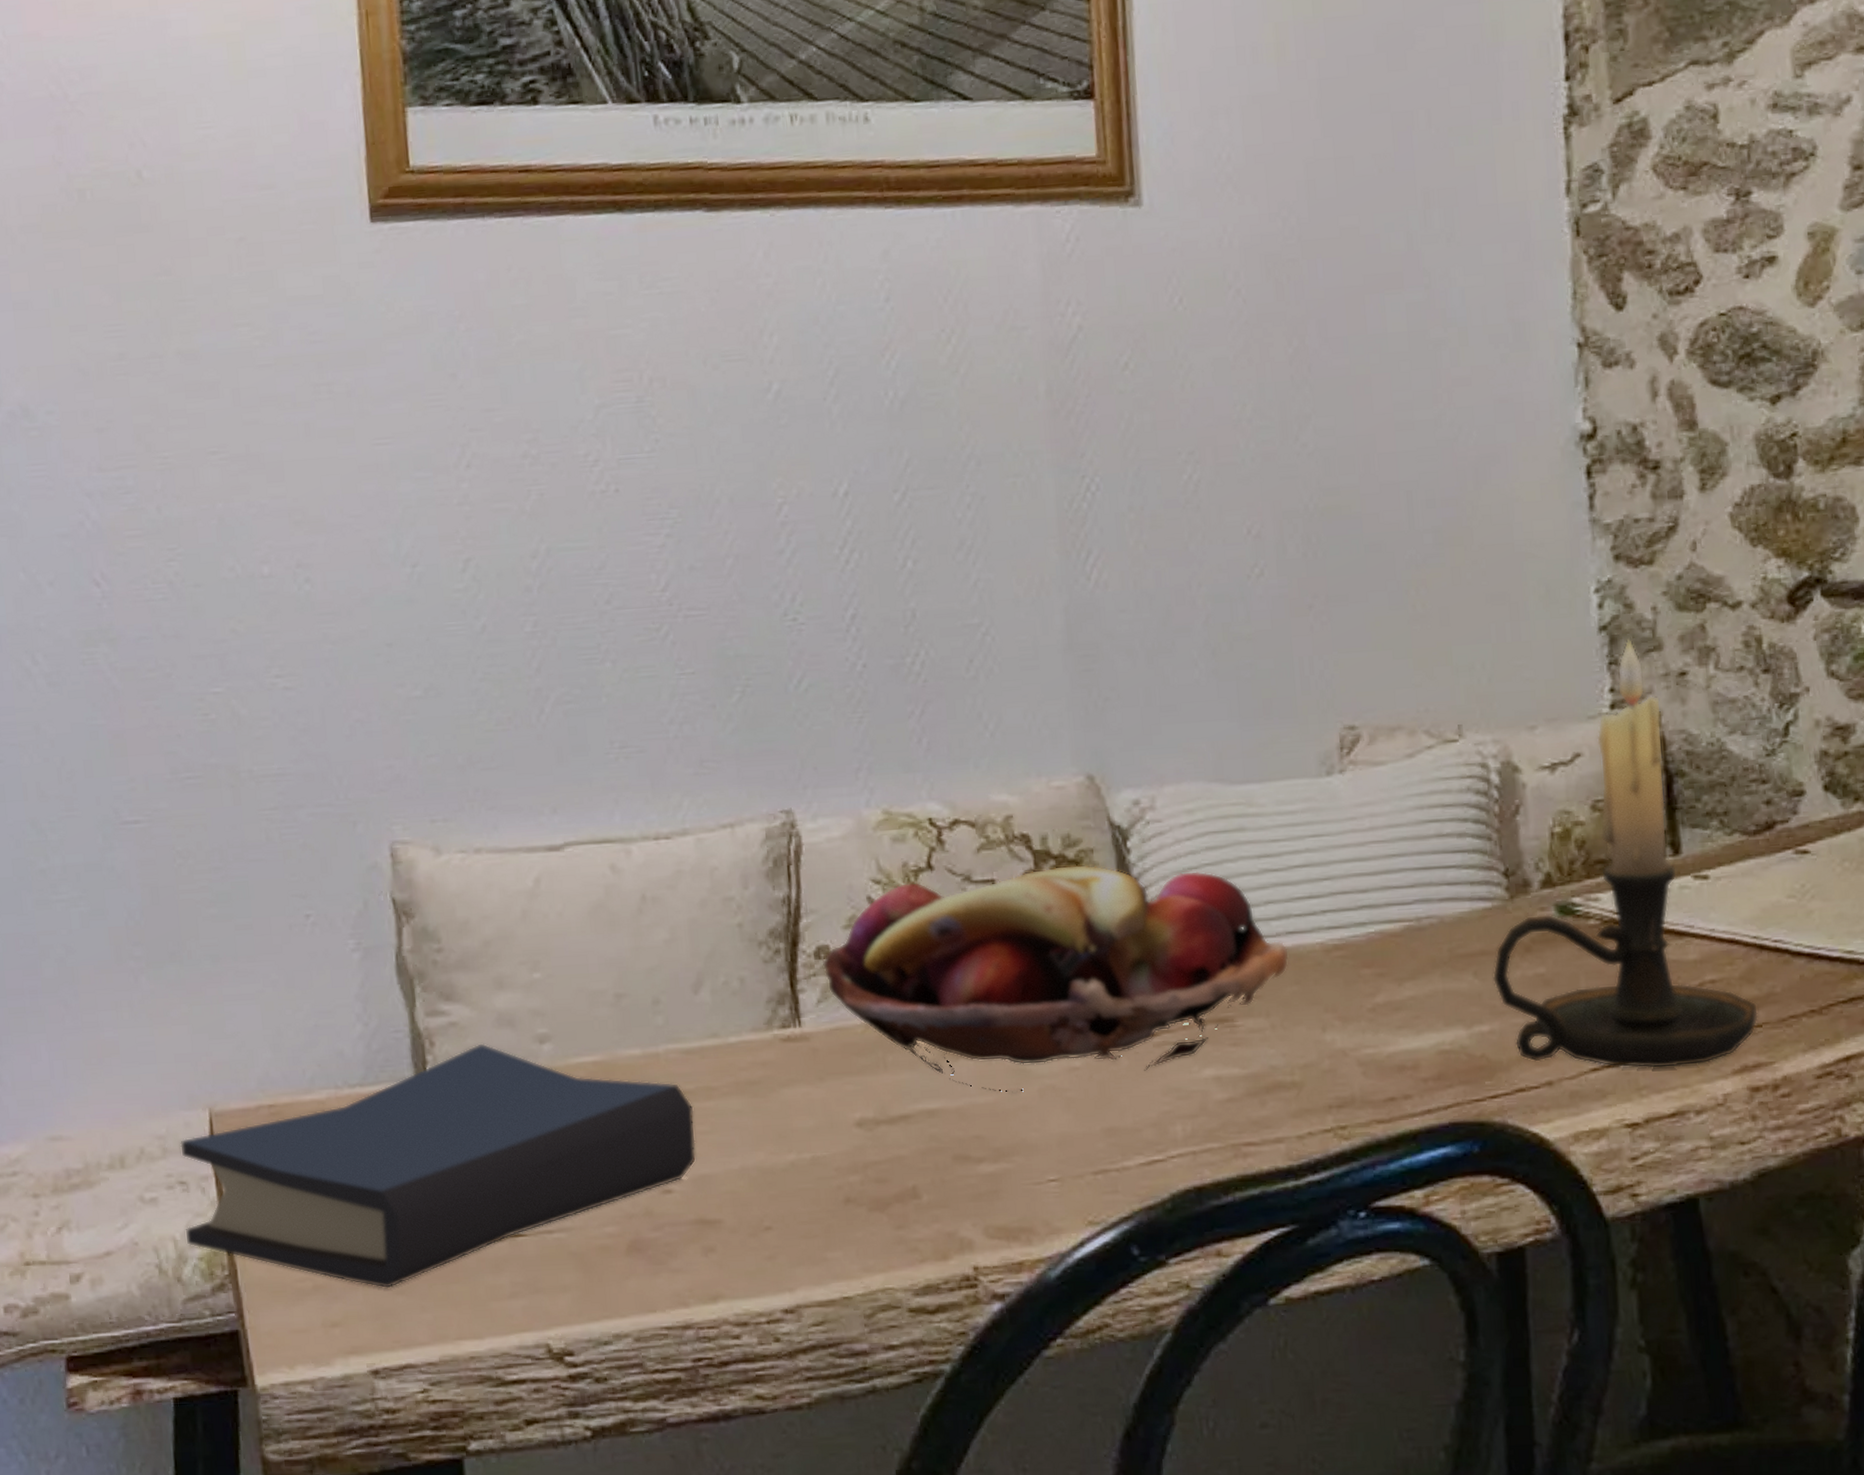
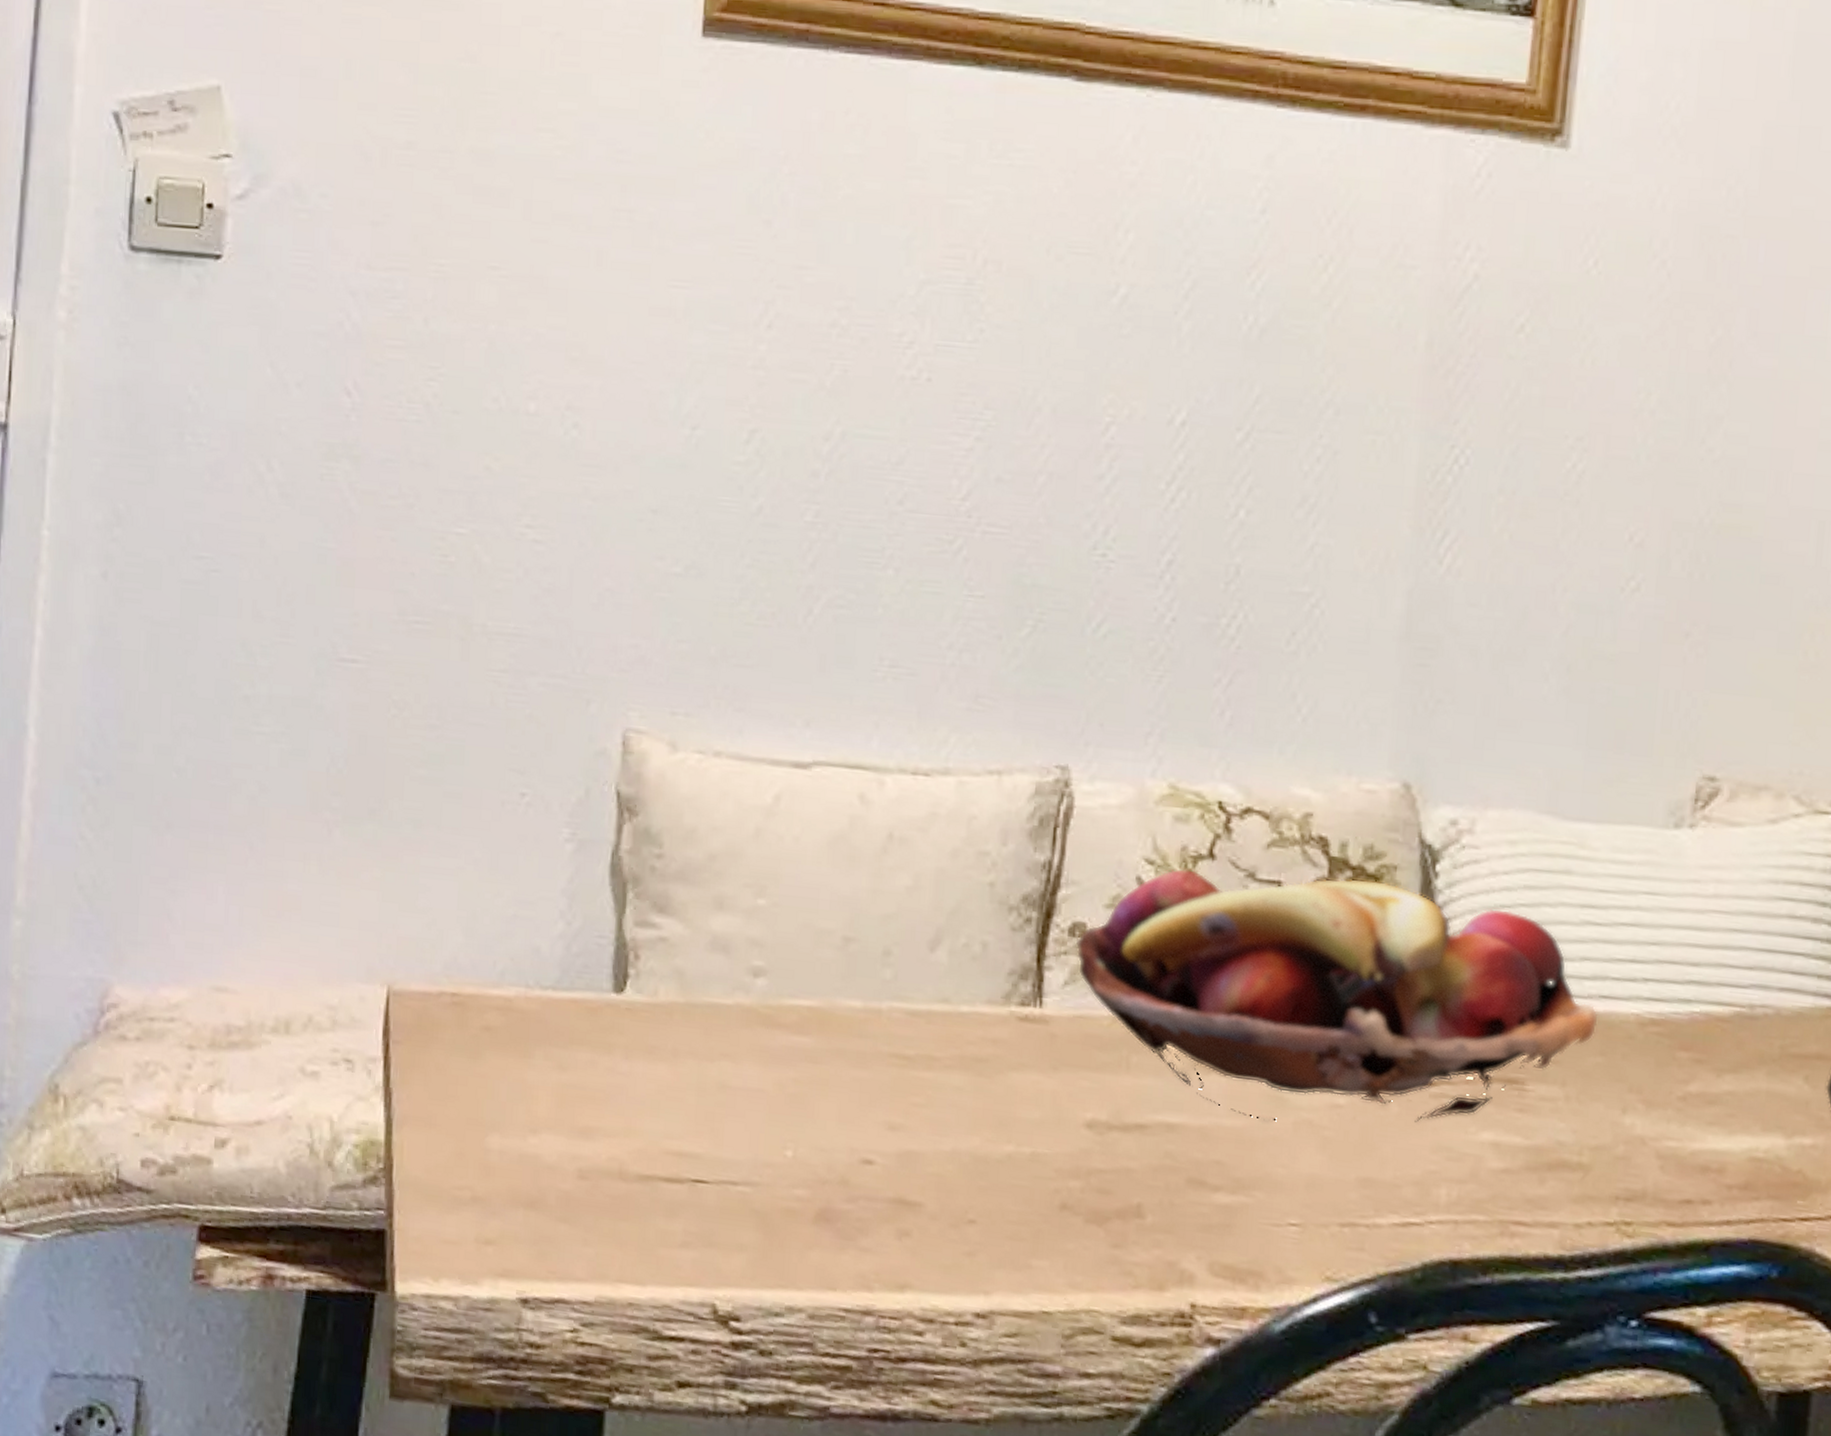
hardback book: present [180,1043,697,1289] -> none [342,965,911,1214]

